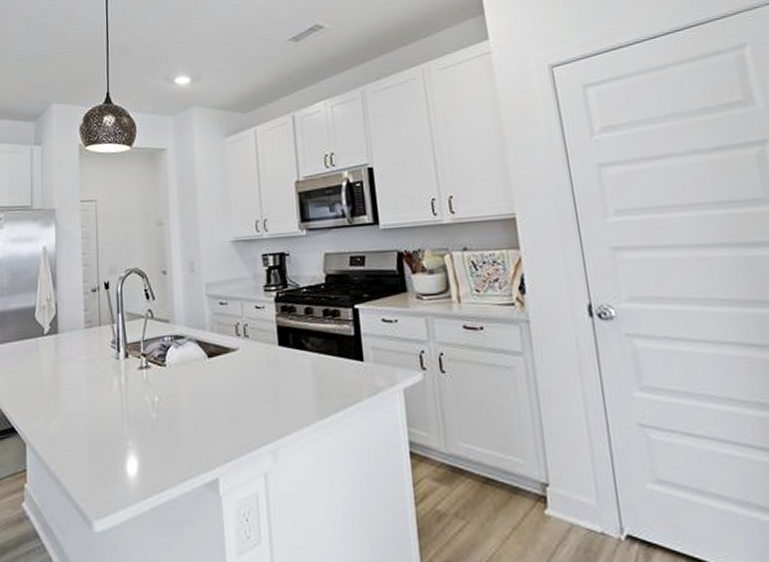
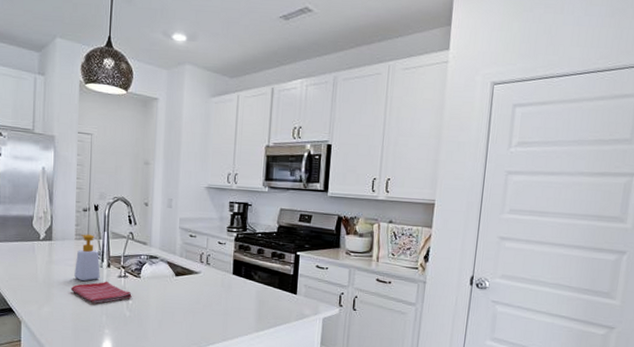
dish towel: none [83,376,158,408] -> present [70,281,132,304]
soap bottle: none [86,319,117,381] -> present [74,234,100,282]

